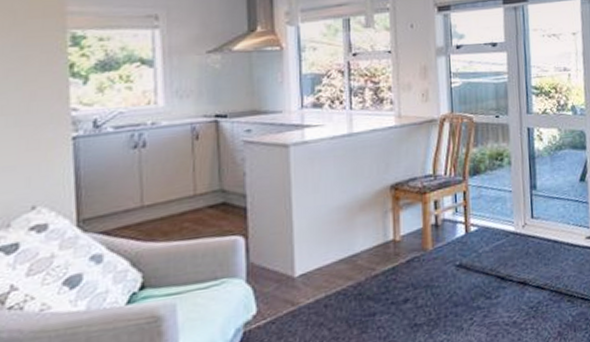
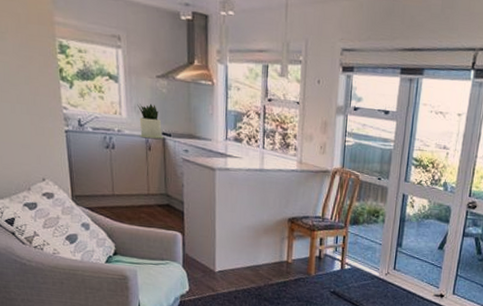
planter: none [180,84,217,127] -> present [137,103,164,140]

